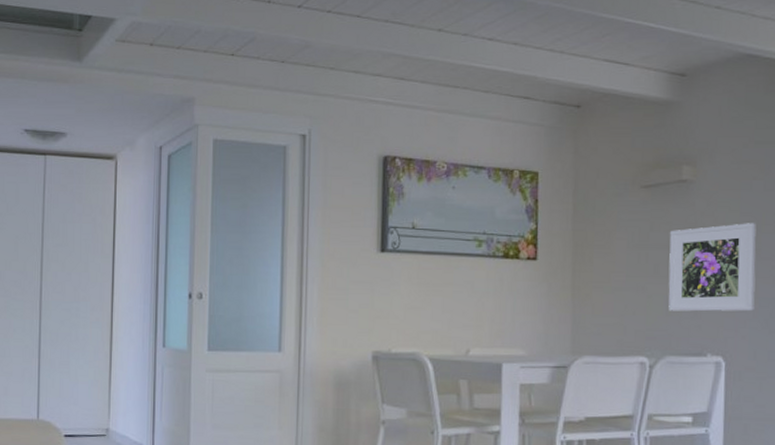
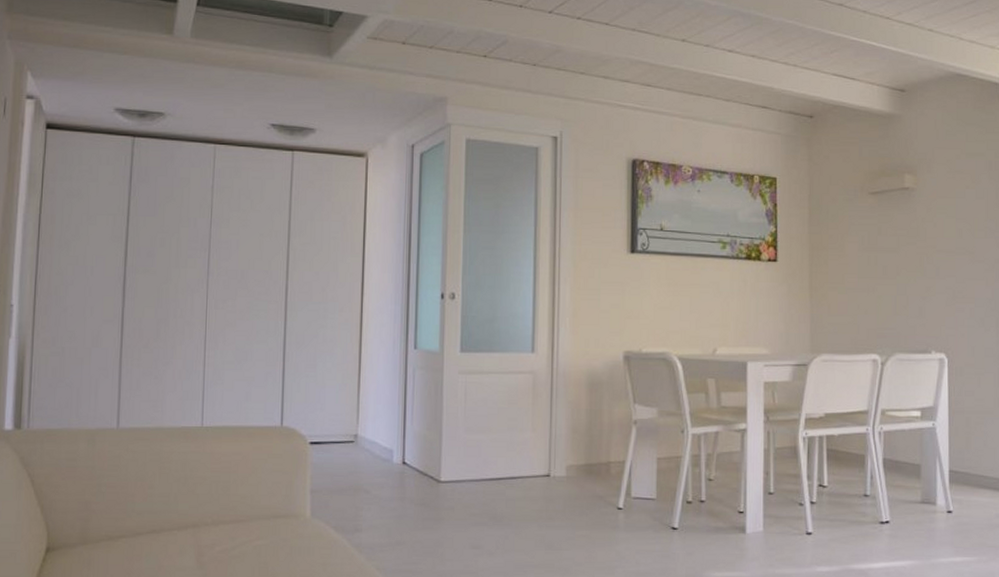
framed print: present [668,223,756,312] -> none [895,228,971,311]

